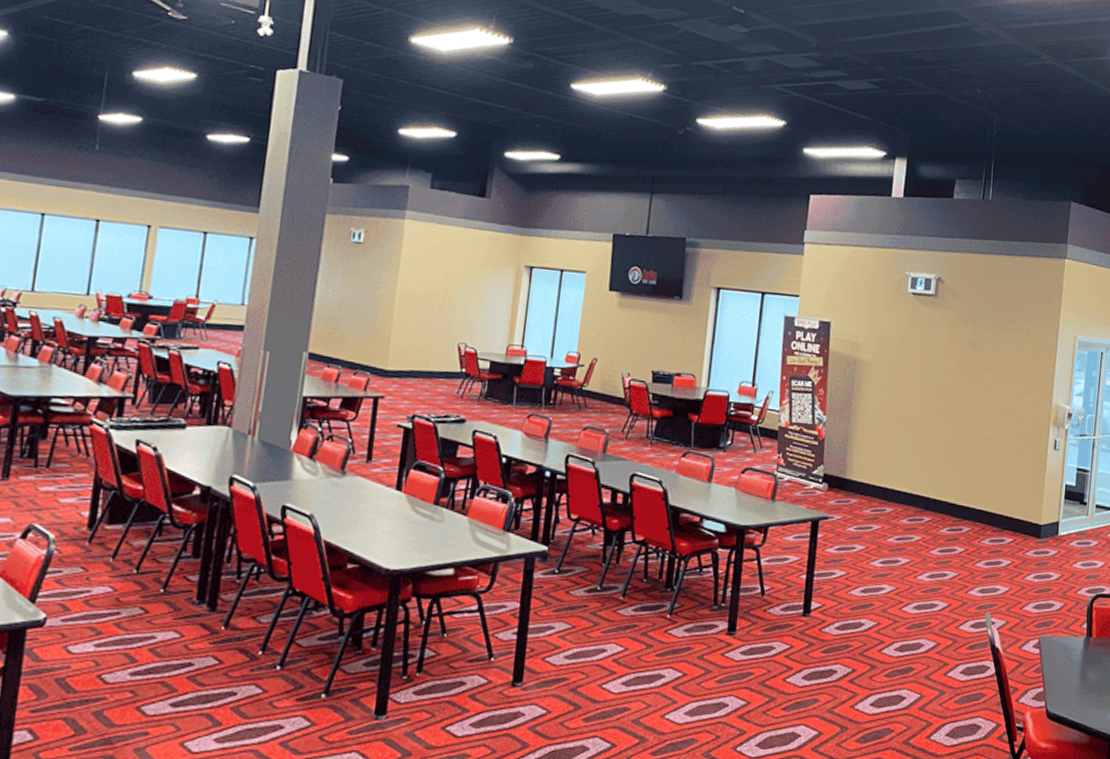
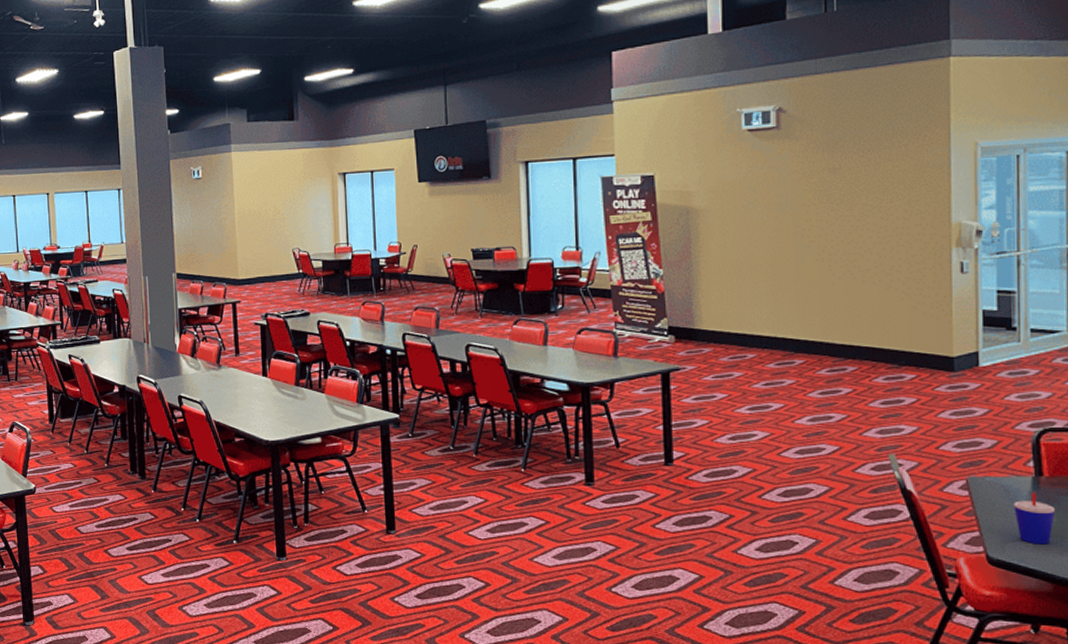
beverage cup: none [1069,651,1098,700] -> present [1013,492,1056,545]

